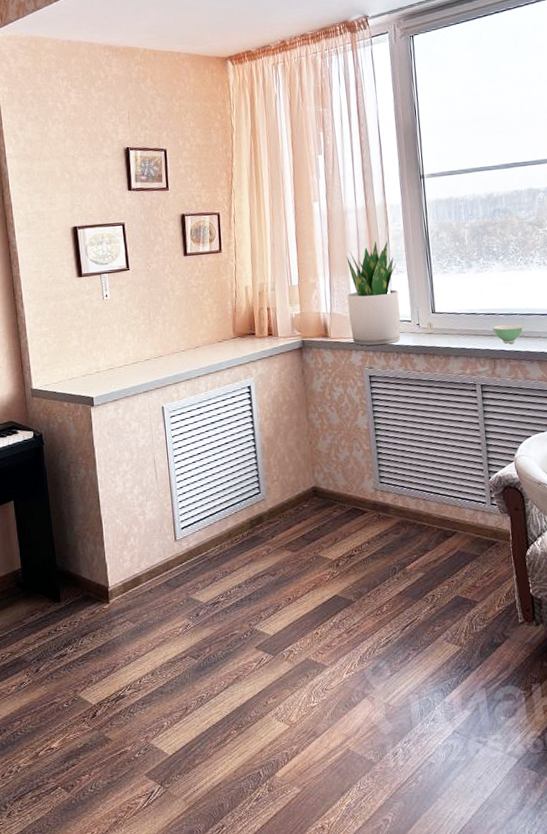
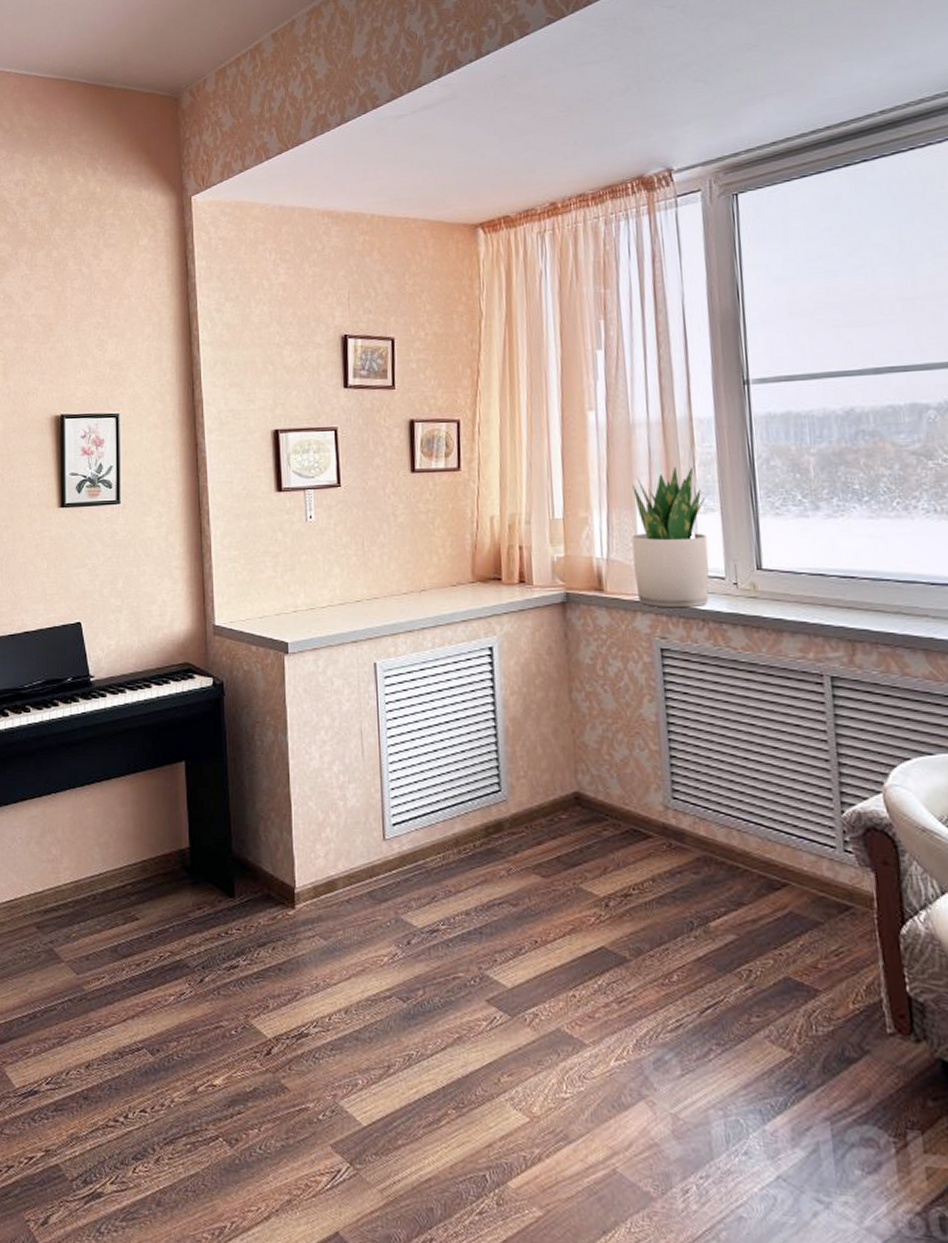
bowl: present [492,324,524,344] -> none [850,594,900,621]

